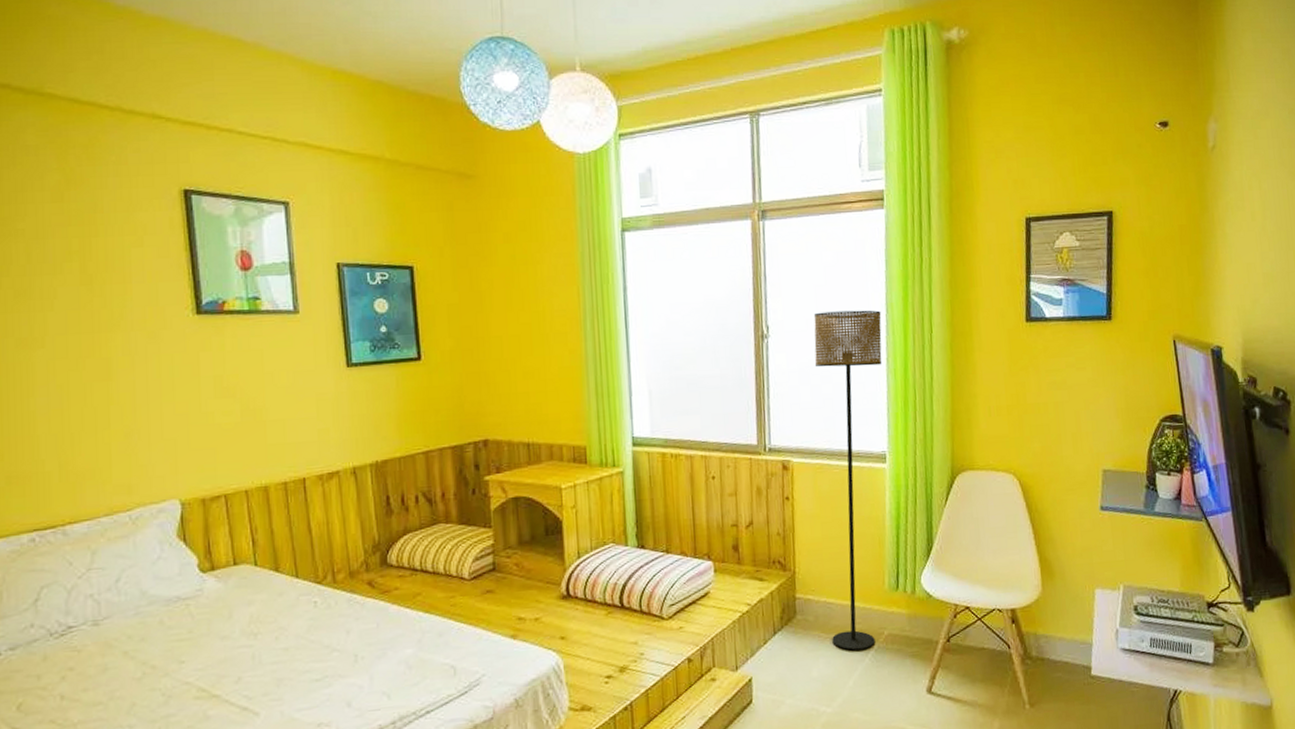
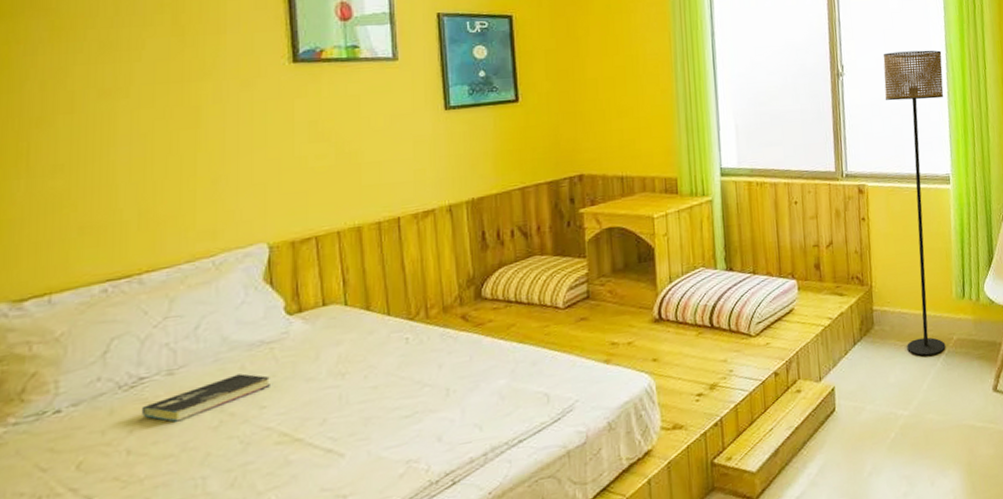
book: none [71,628,189,671] -> present [141,374,272,422]

